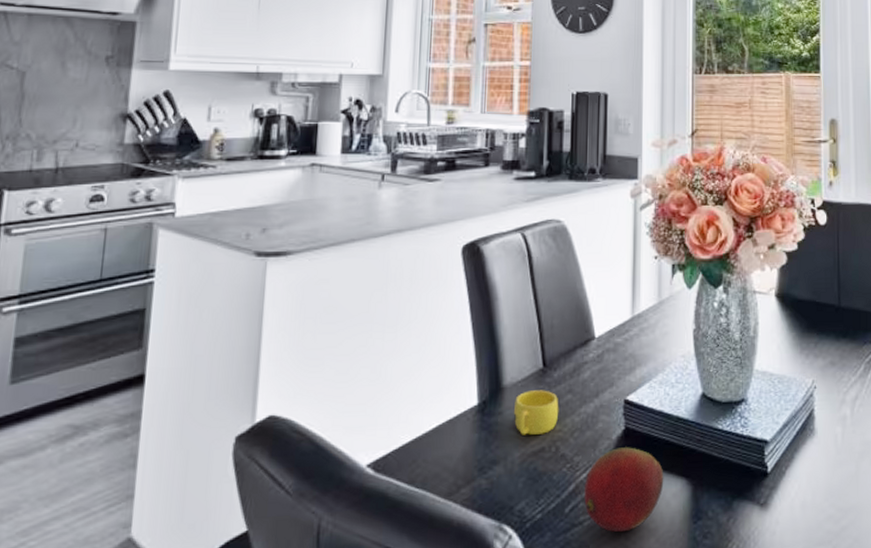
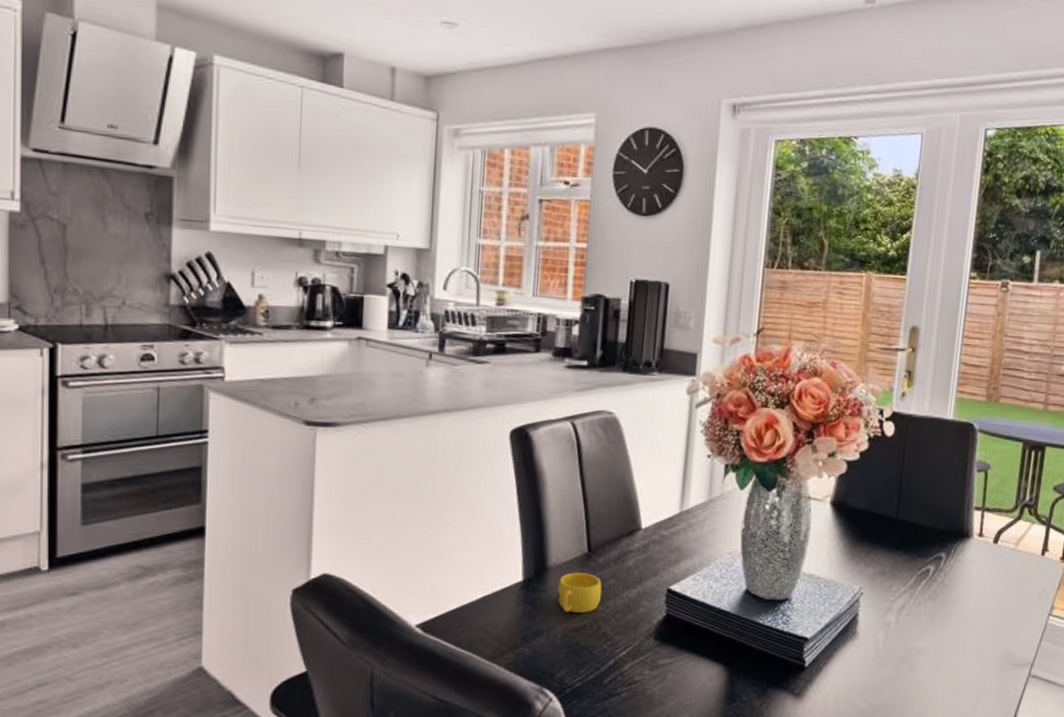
fruit: present [584,447,664,532] -> none [622,631,702,705]

